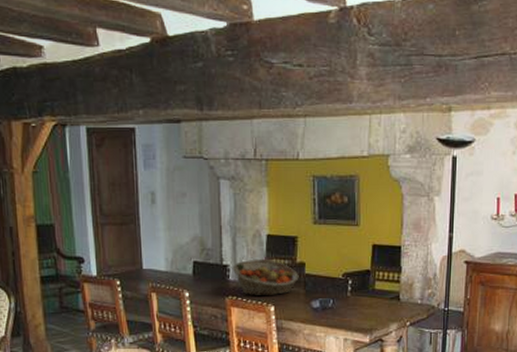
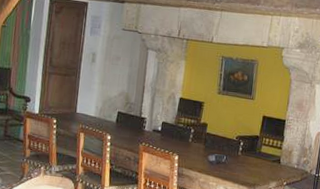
fruit basket: present [232,260,299,297] -> none [148,116,201,148]

